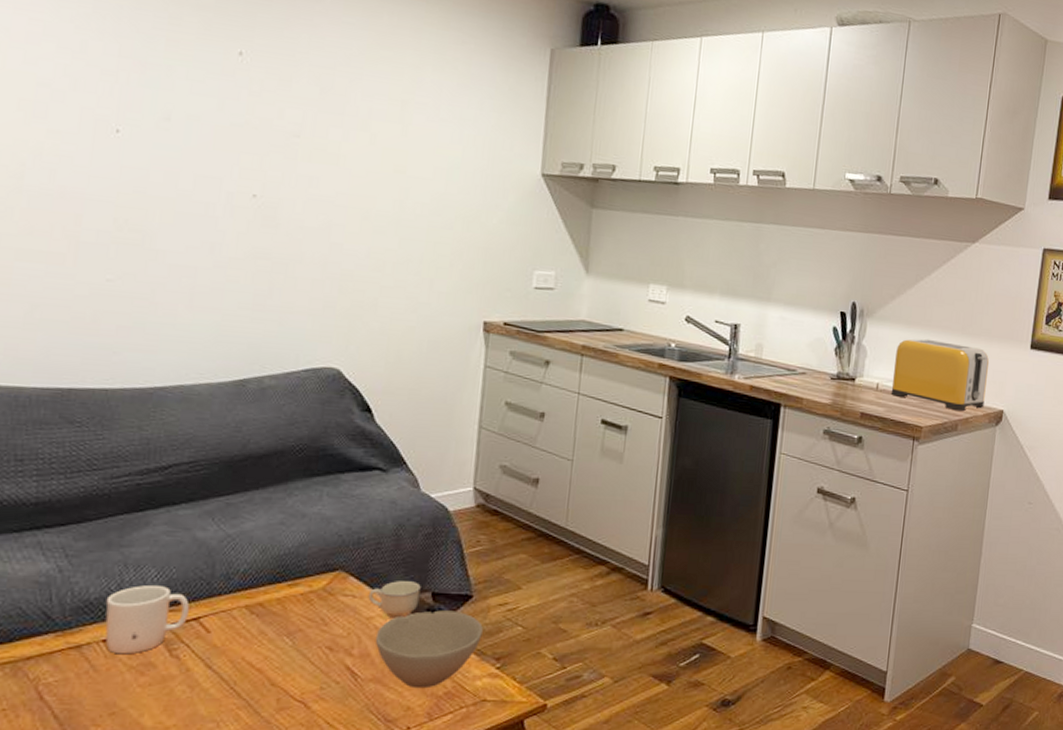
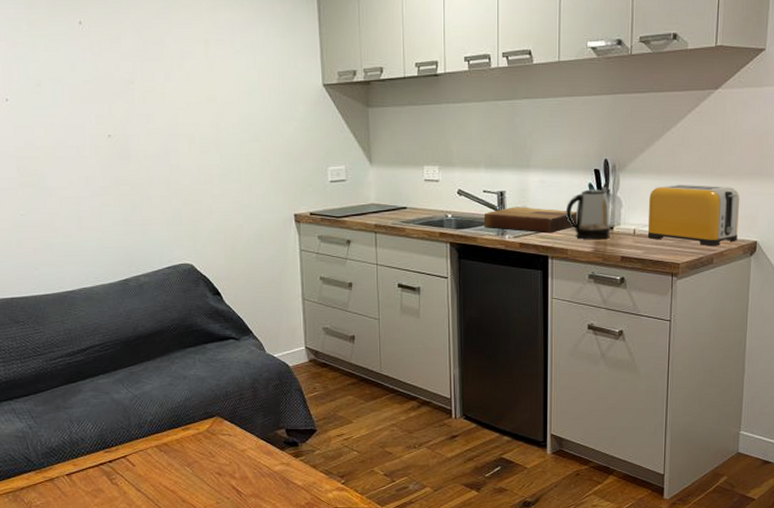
mug: present [105,584,190,655] -> none [63,434,119,484]
cup: present [368,581,421,618] -> none [240,422,277,450]
bowl: present [375,610,483,689] -> none [249,442,328,501]
cutting board: none [711,343,818,378] -> present [484,207,578,233]
kettle: none [804,333,858,391] -> present [565,189,612,240]

